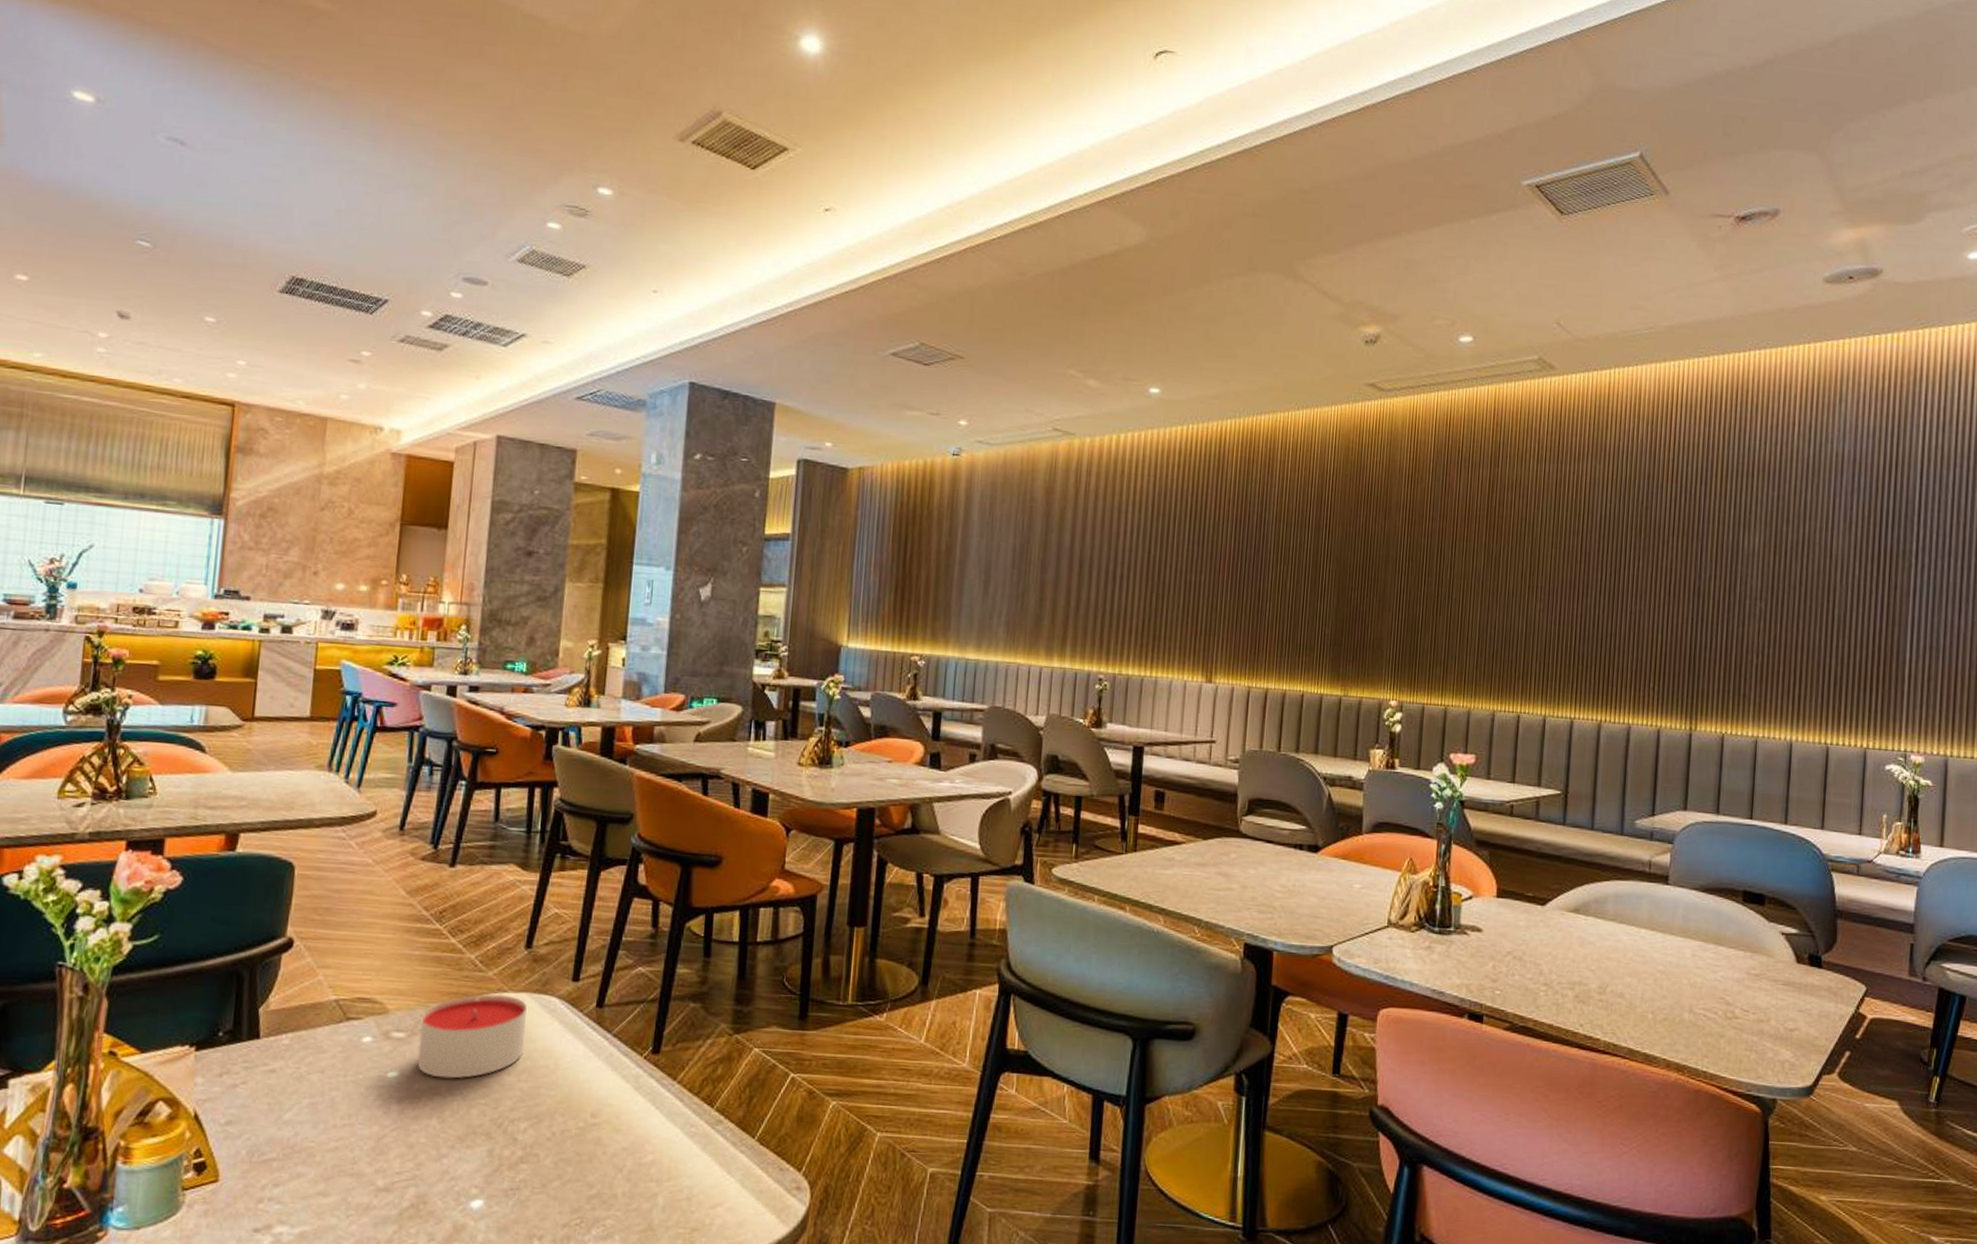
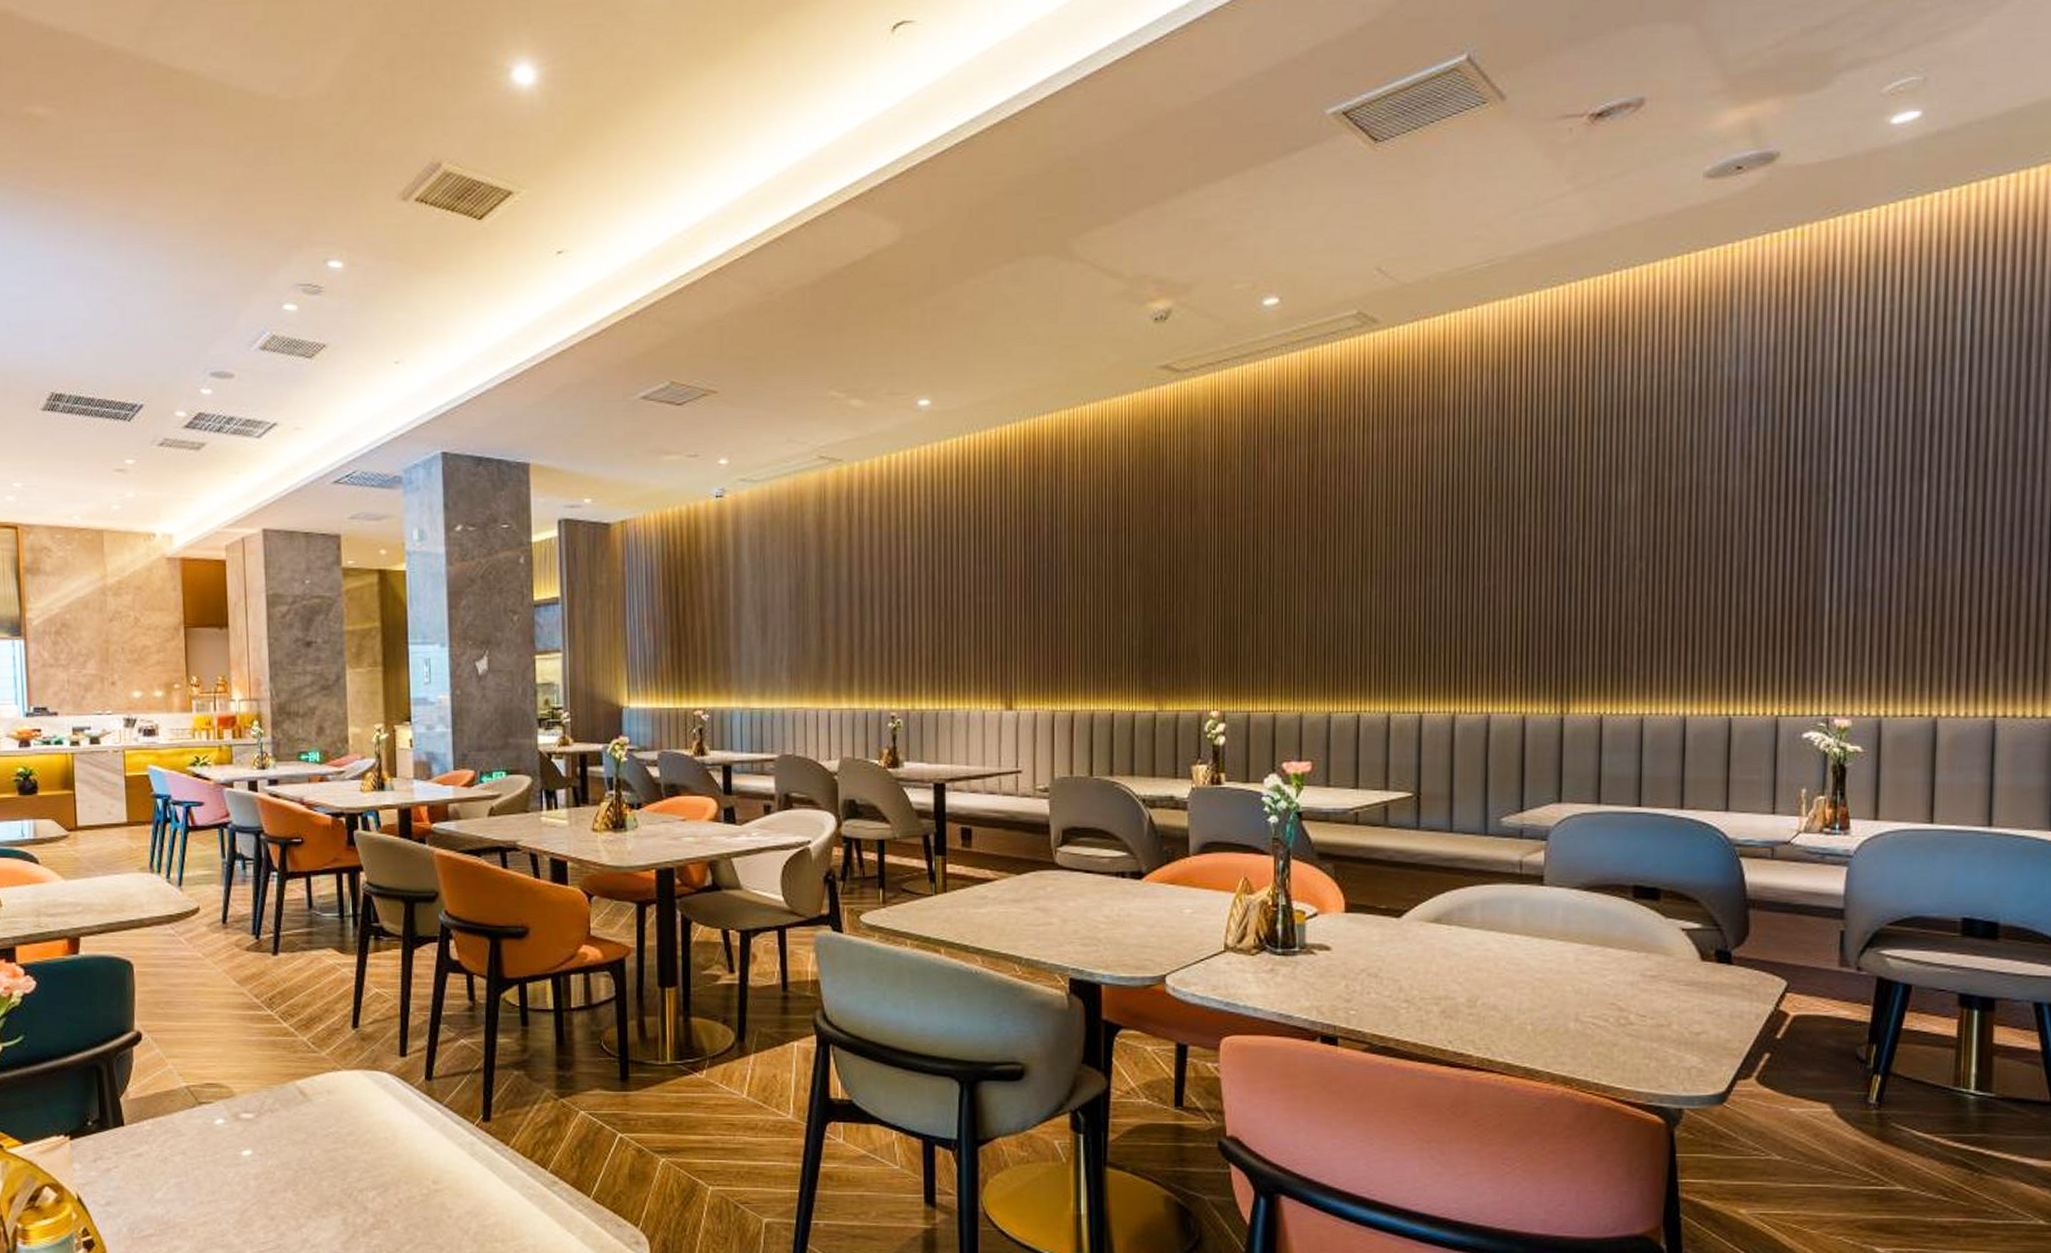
candle: present [417,994,527,1079] -> none [265,1072,362,1154]

